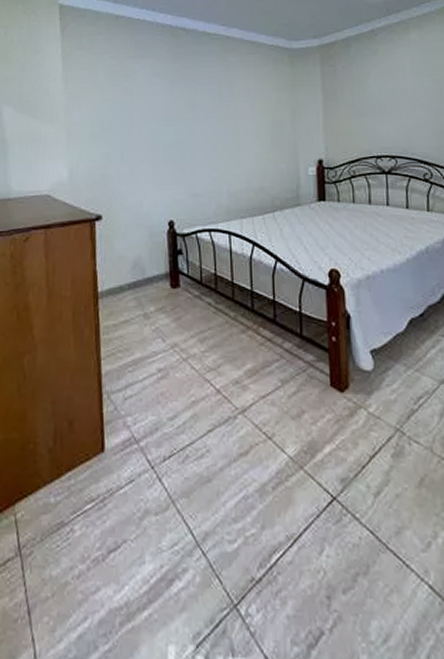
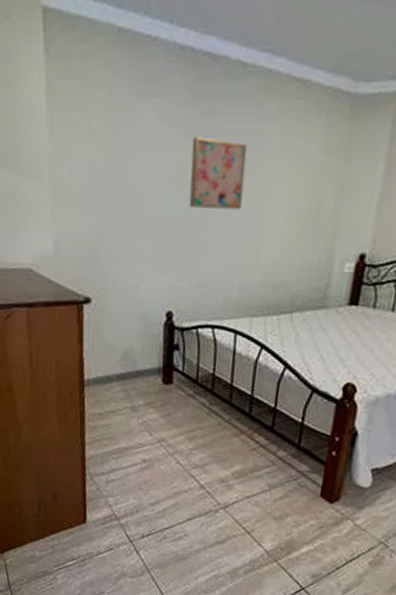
wall art: none [177,83,220,134] -> present [188,136,247,210]

